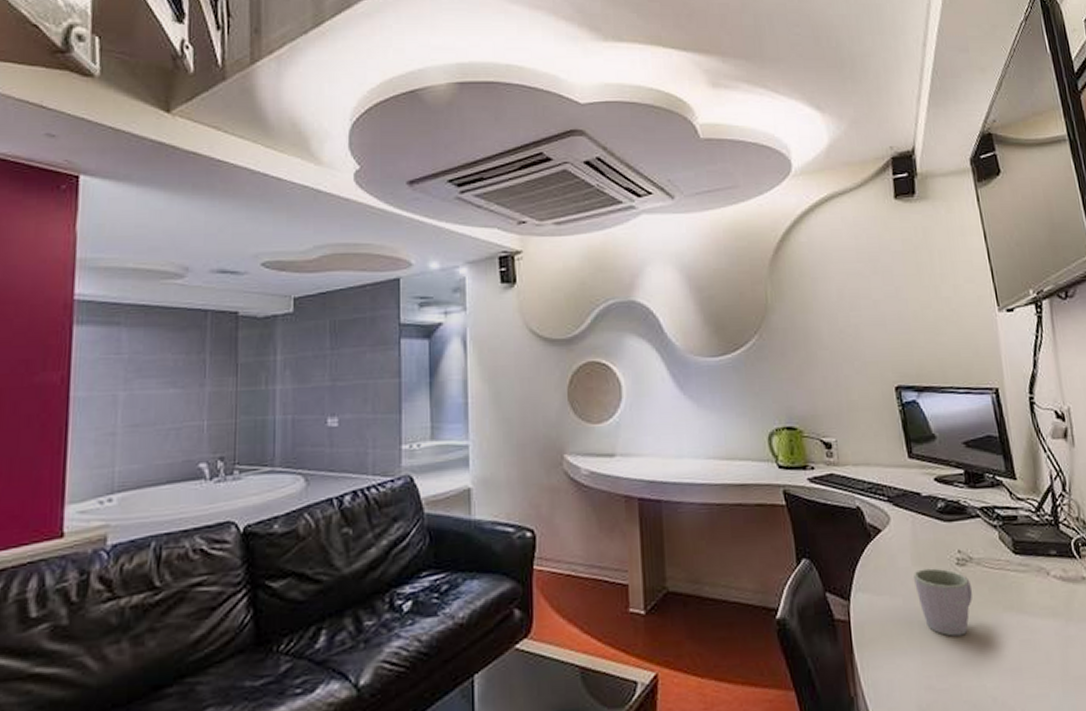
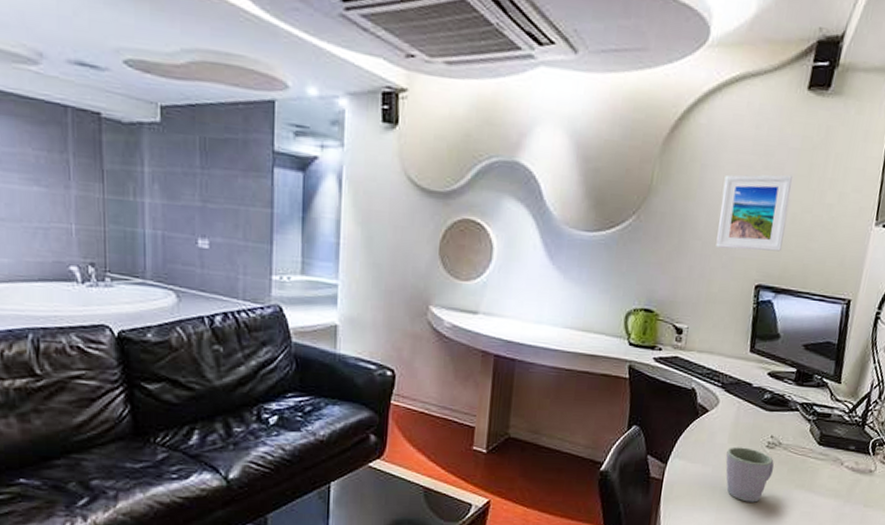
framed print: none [837,276,912,354] -> present [716,174,793,252]

